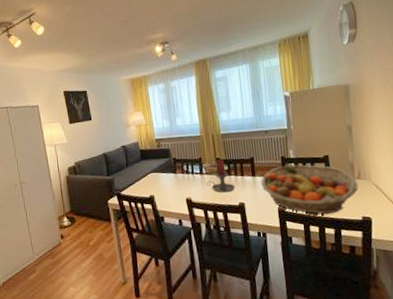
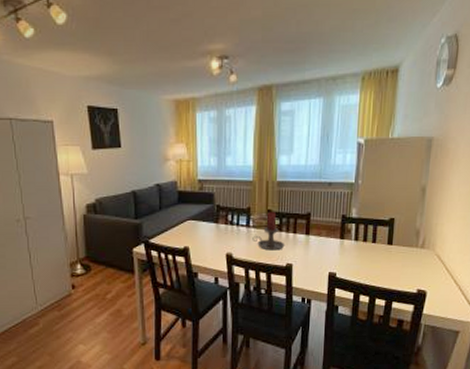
fruit basket: present [261,165,359,214] -> none [314,226,420,284]

